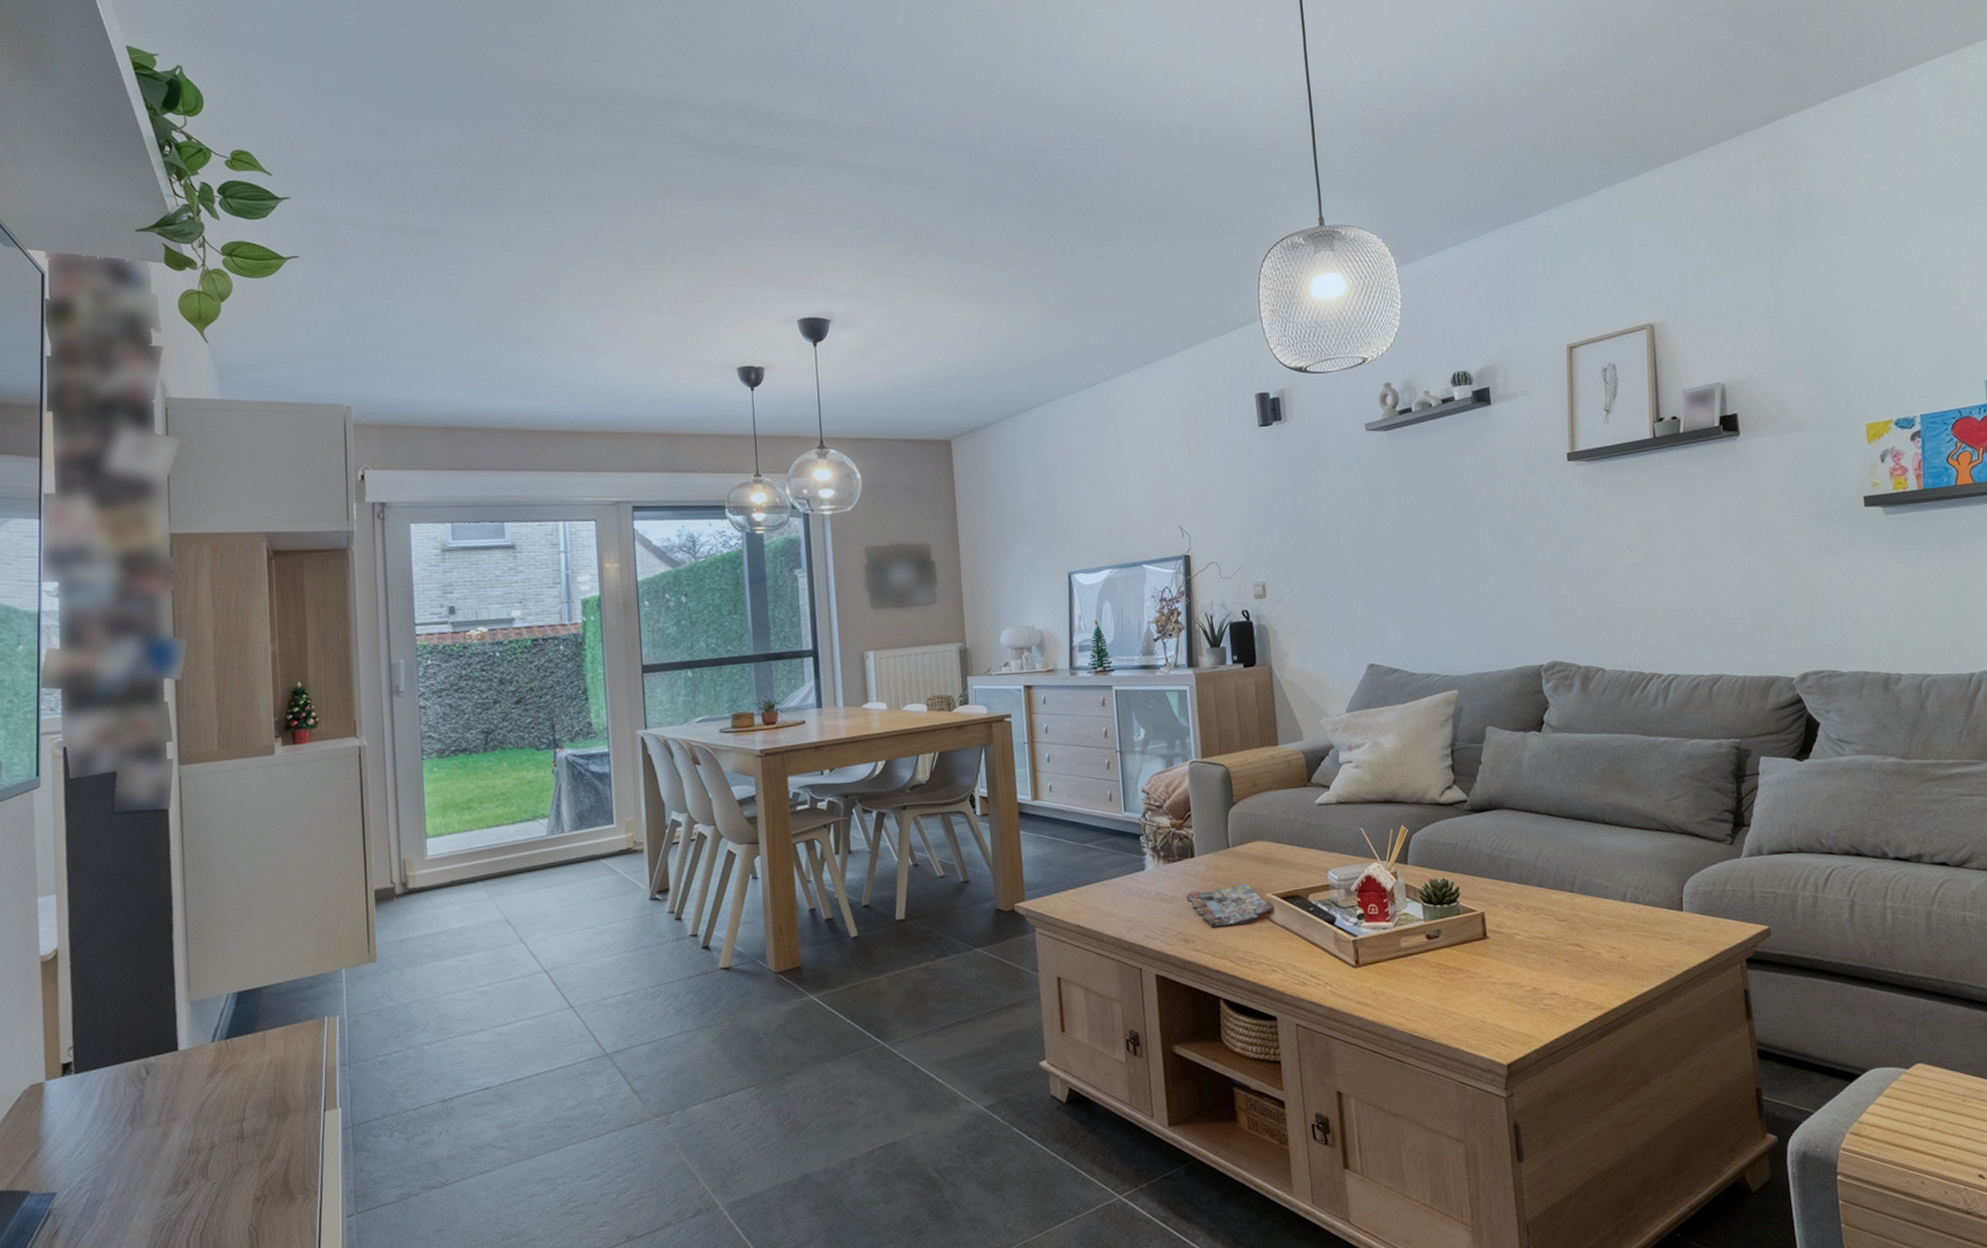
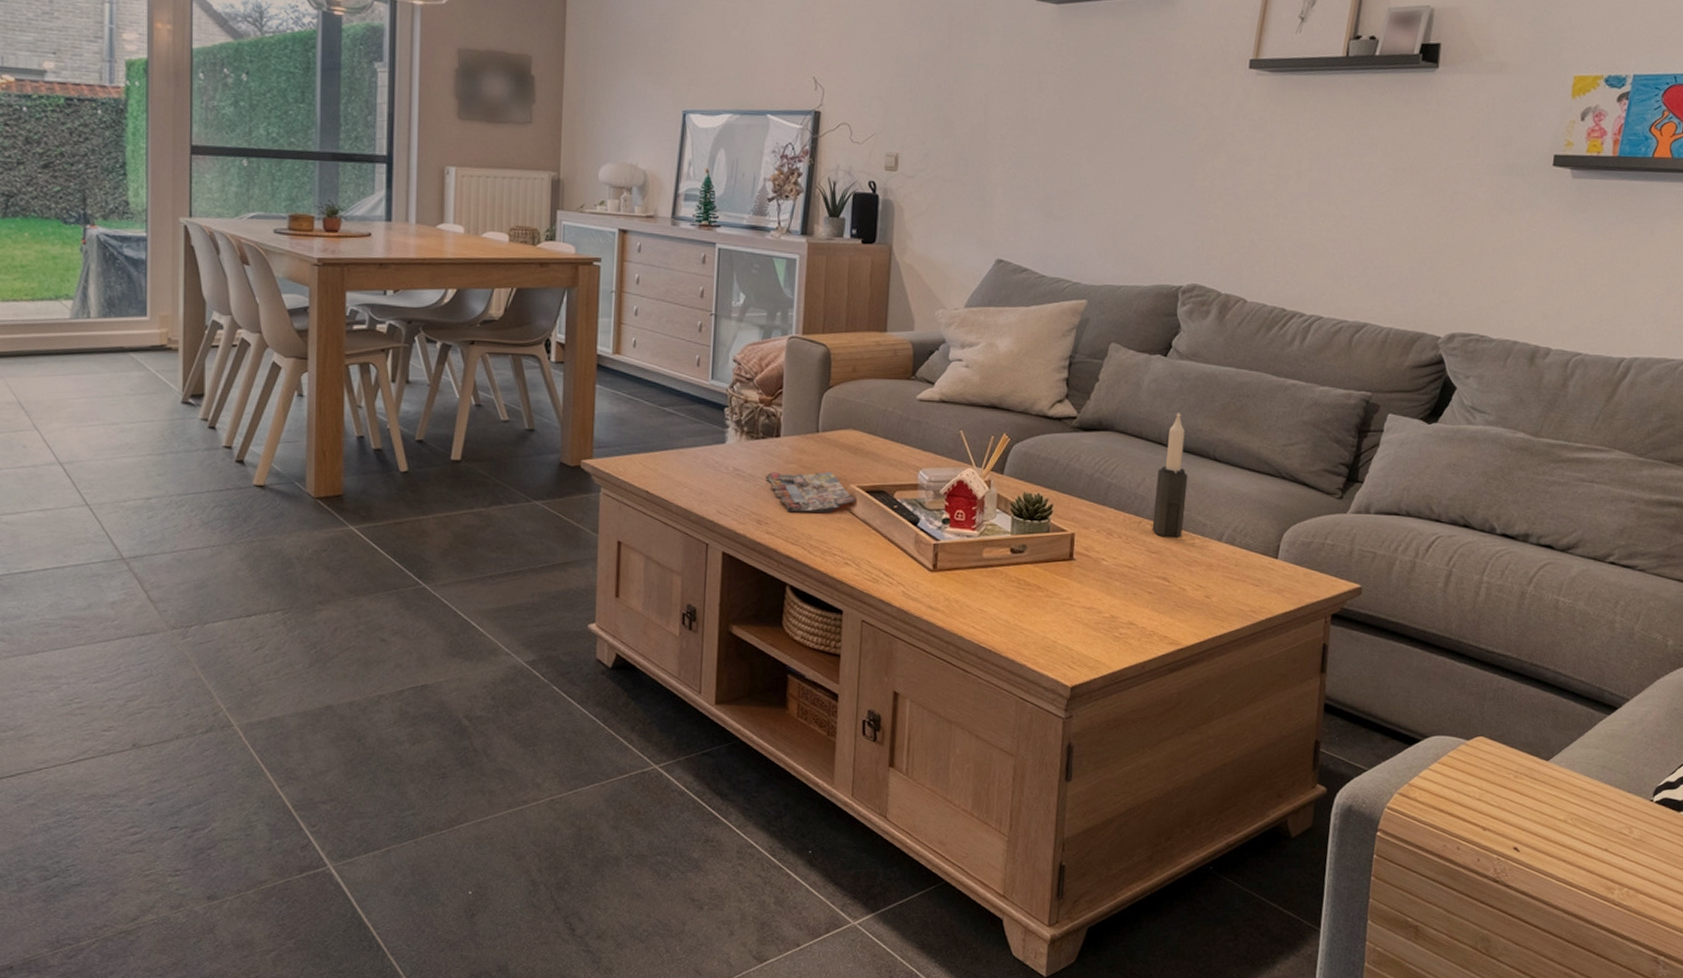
candle: none [1552,783,1587,904] -> present [1152,413,1188,538]

